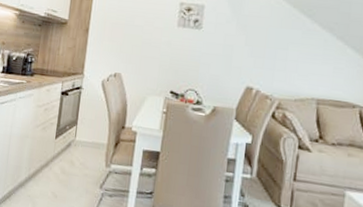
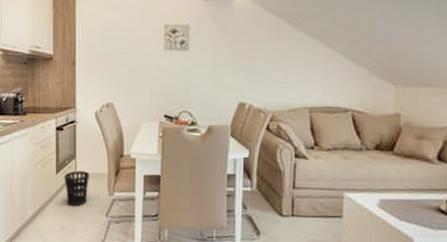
wastebasket: none [62,137,89,175] -> present [64,171,90,206]

